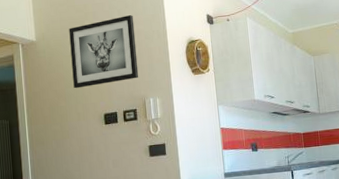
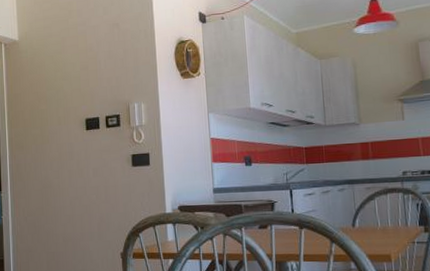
wall art: present [69,15,139,89] -> none [52,13,123,91]

